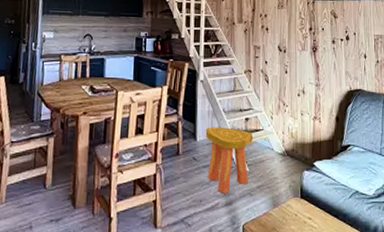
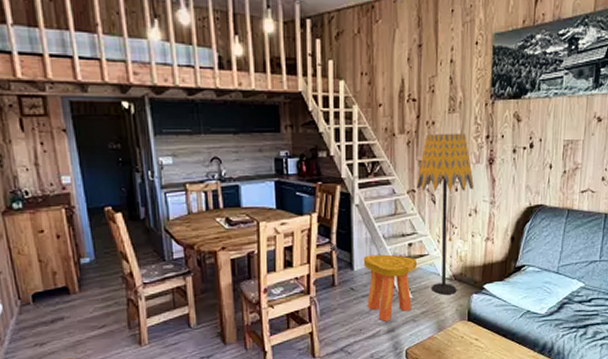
floor lamp: none [252,24,301,170] -> present [417,133,474,295]

